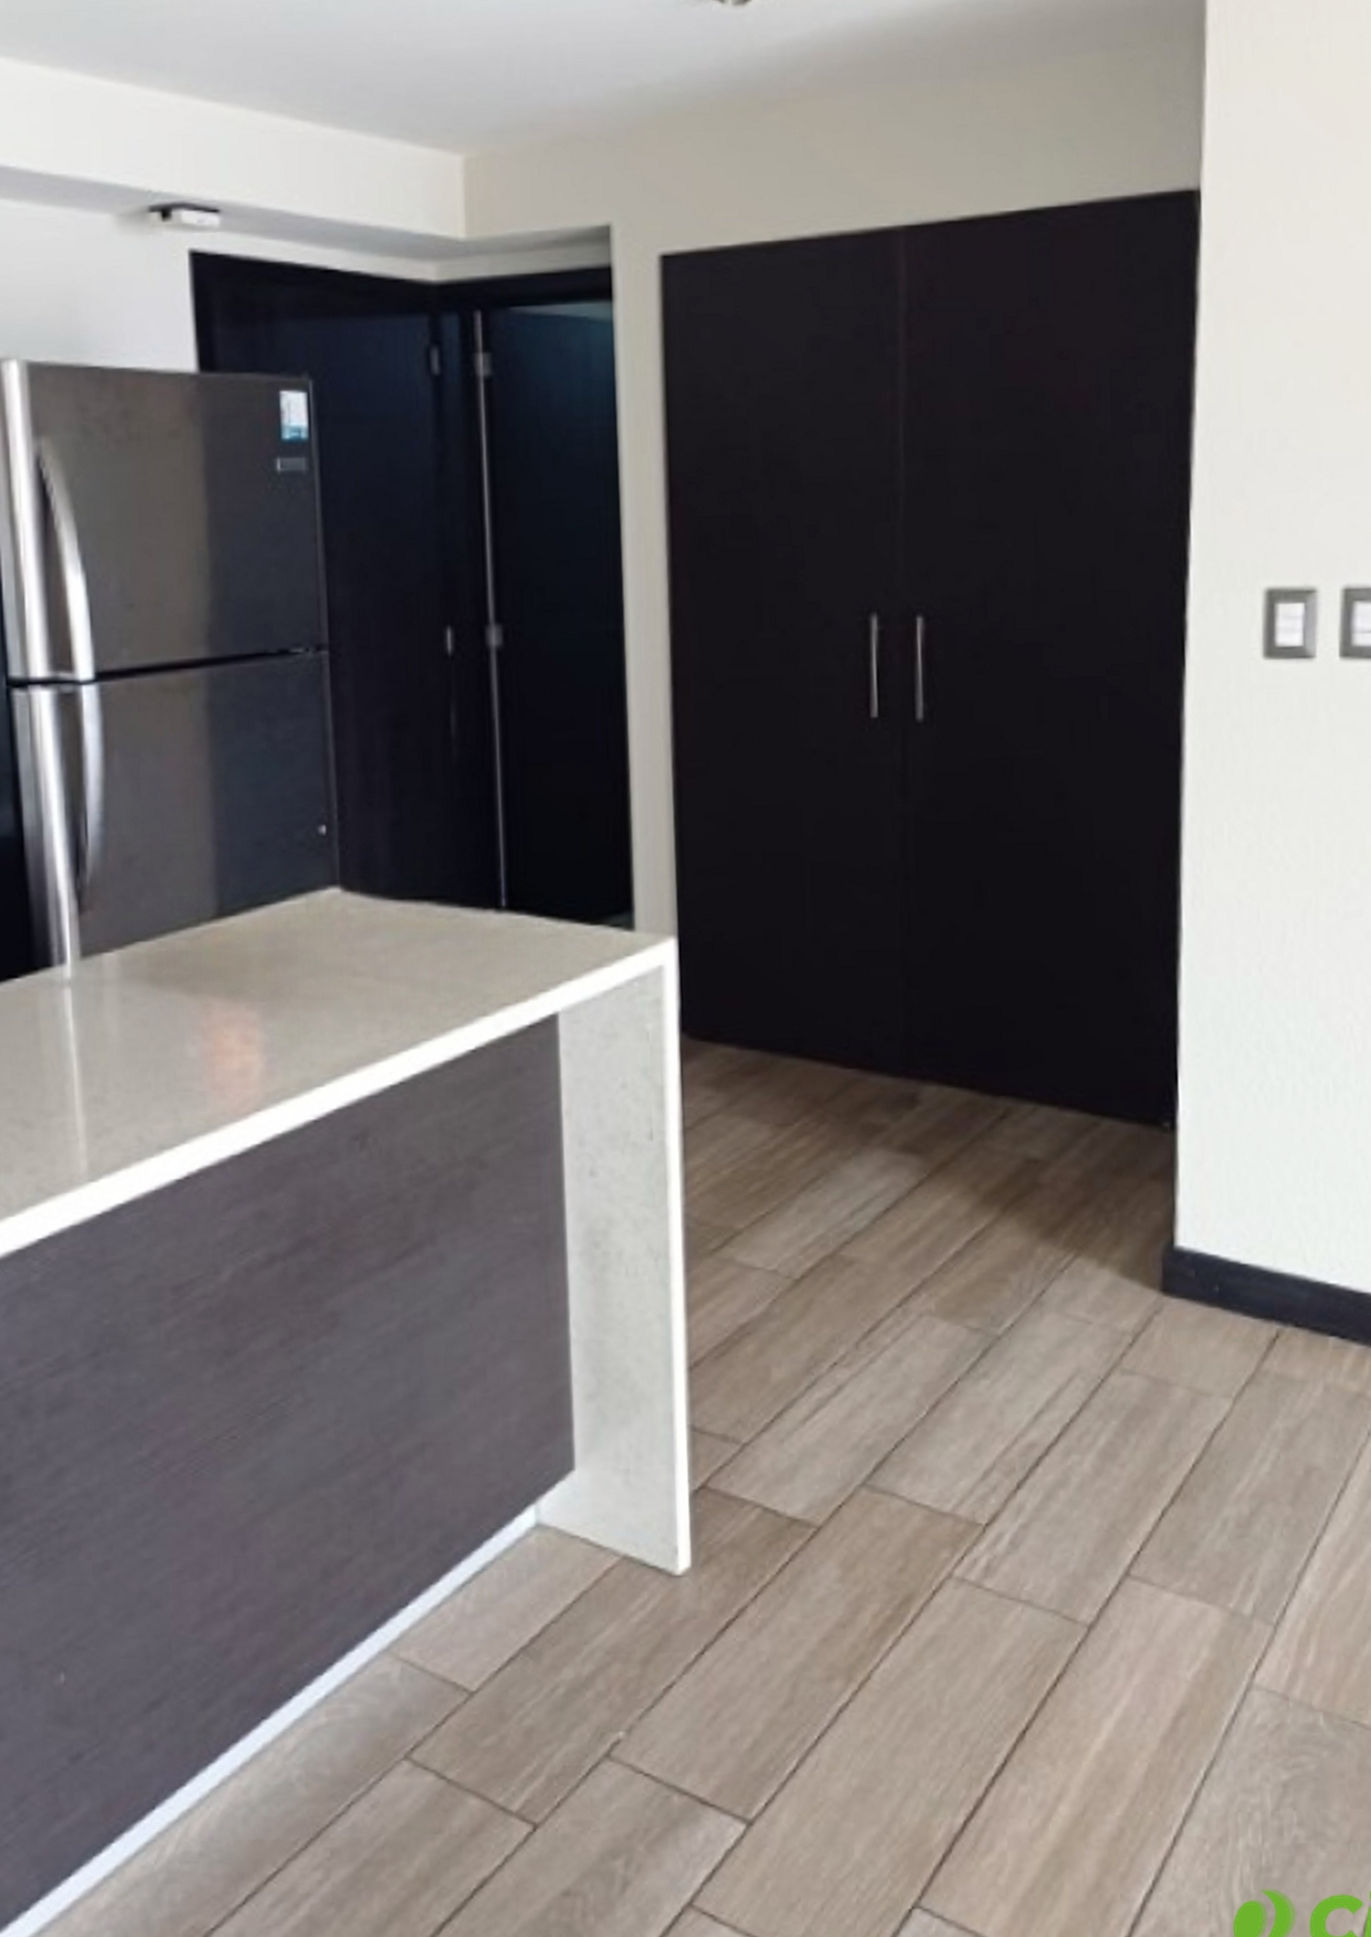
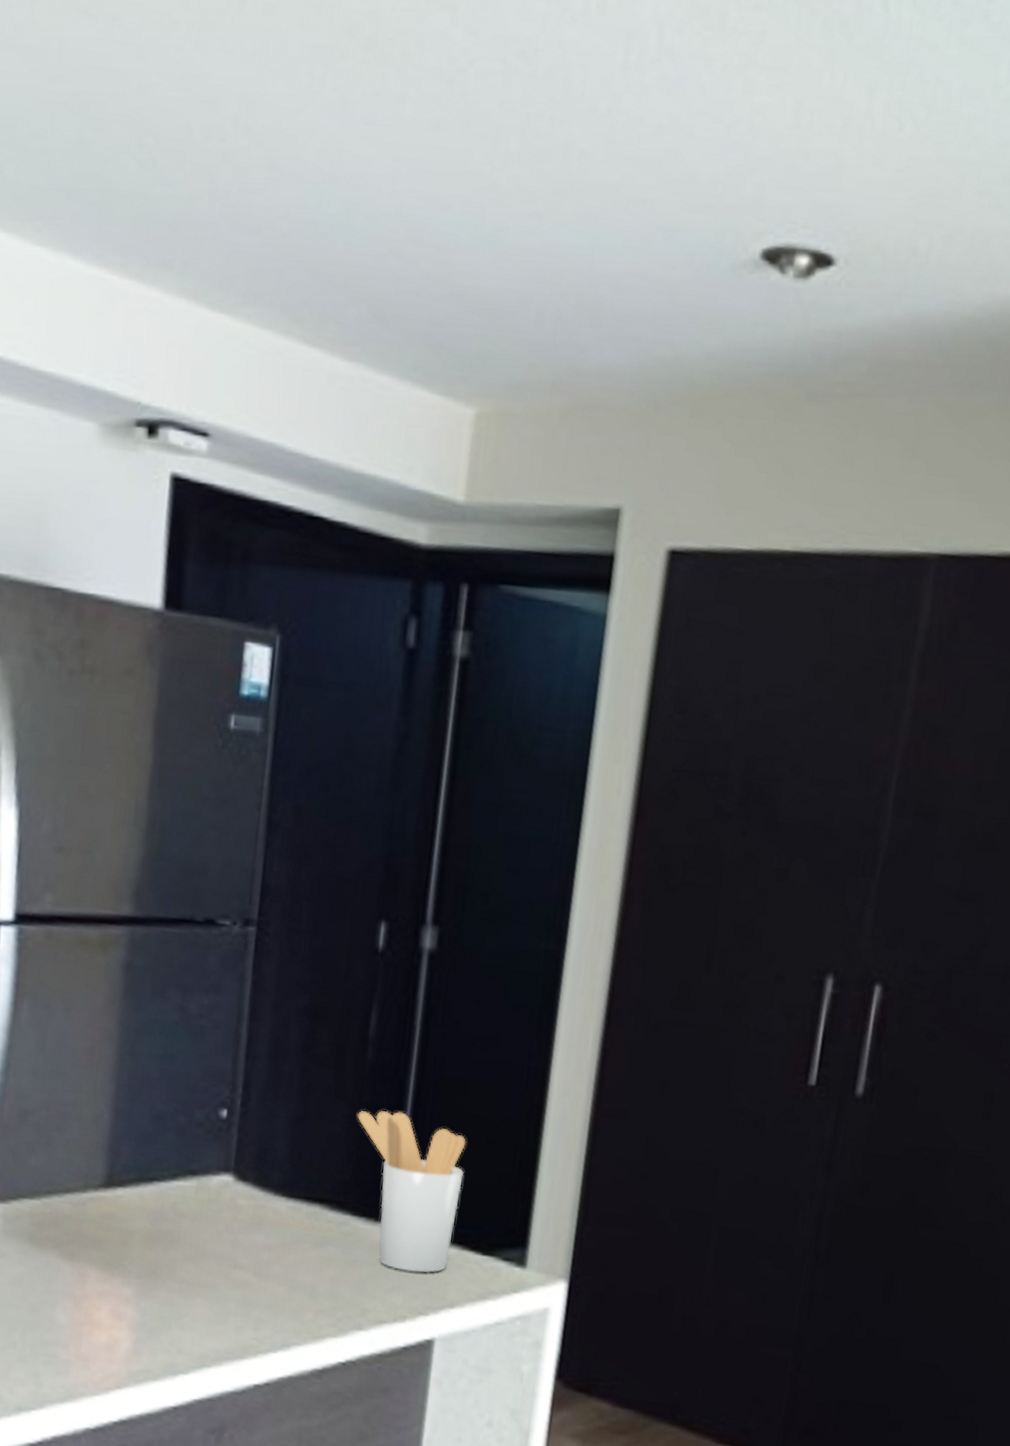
utensil holder: none [451,802,562,952] -> present [357,1110,466,1273]

